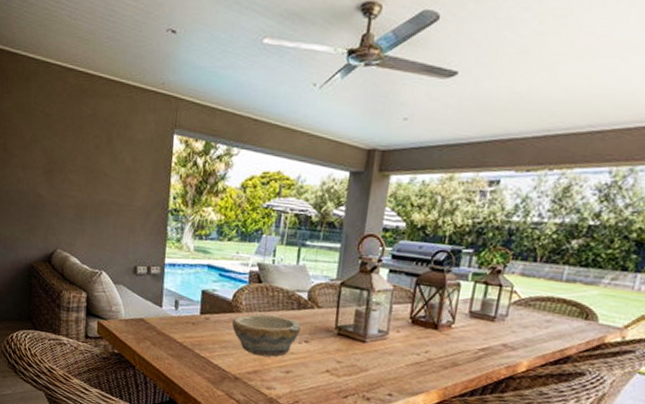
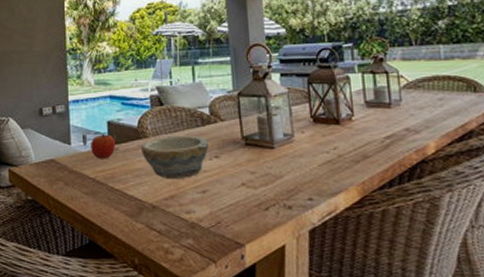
fruit: none [182,298,208,327] -> present [91,132,116,159]

